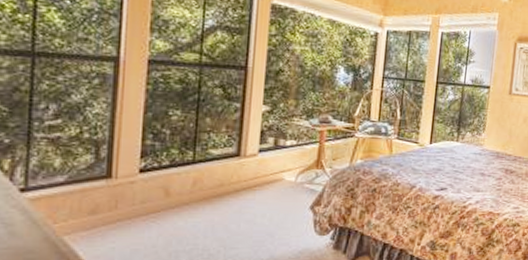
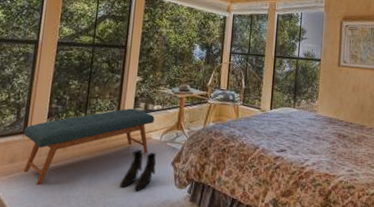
bench: none [108,144,287,241] -> present [23,108,155,186]
boots: none [245,194,291,242] -> present [120,150,157,192]

